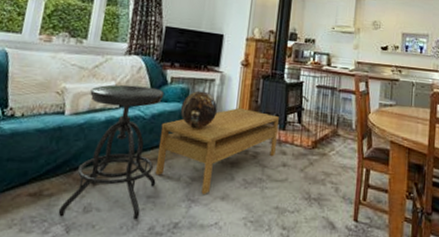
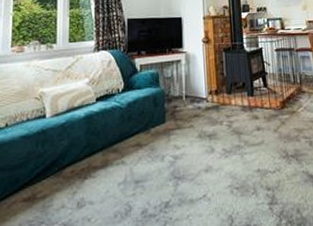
stool: present [58,84,165,220] -> none [53,77,142,217]
coffee table: present [156,107,280,194] -> none [138,82,248,170]
decorative sphere: present [180,91,218,128] -> none [153,73,187,109]

